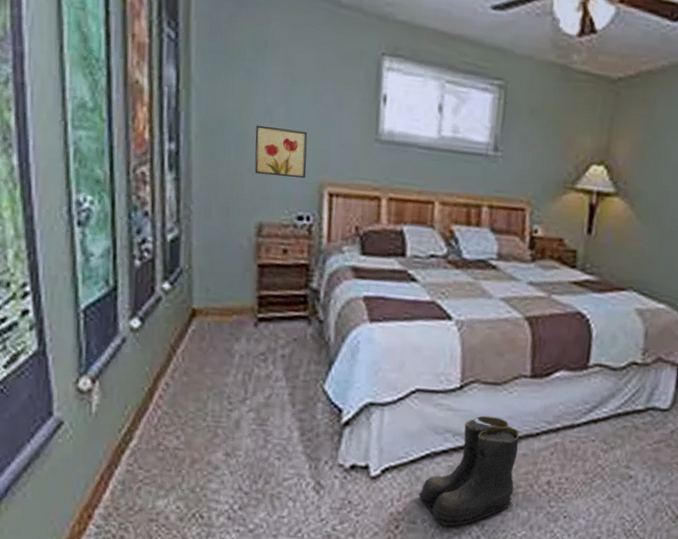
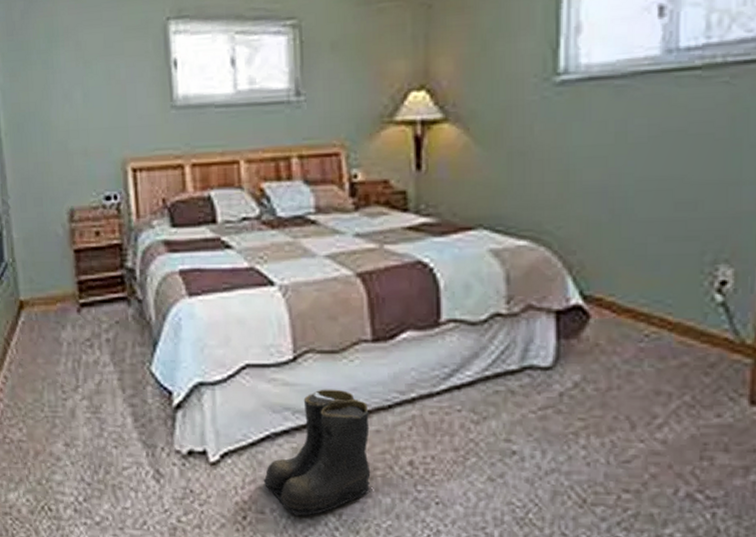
wall art: present [254,125,308,178] -> none [57,111,109,161]

